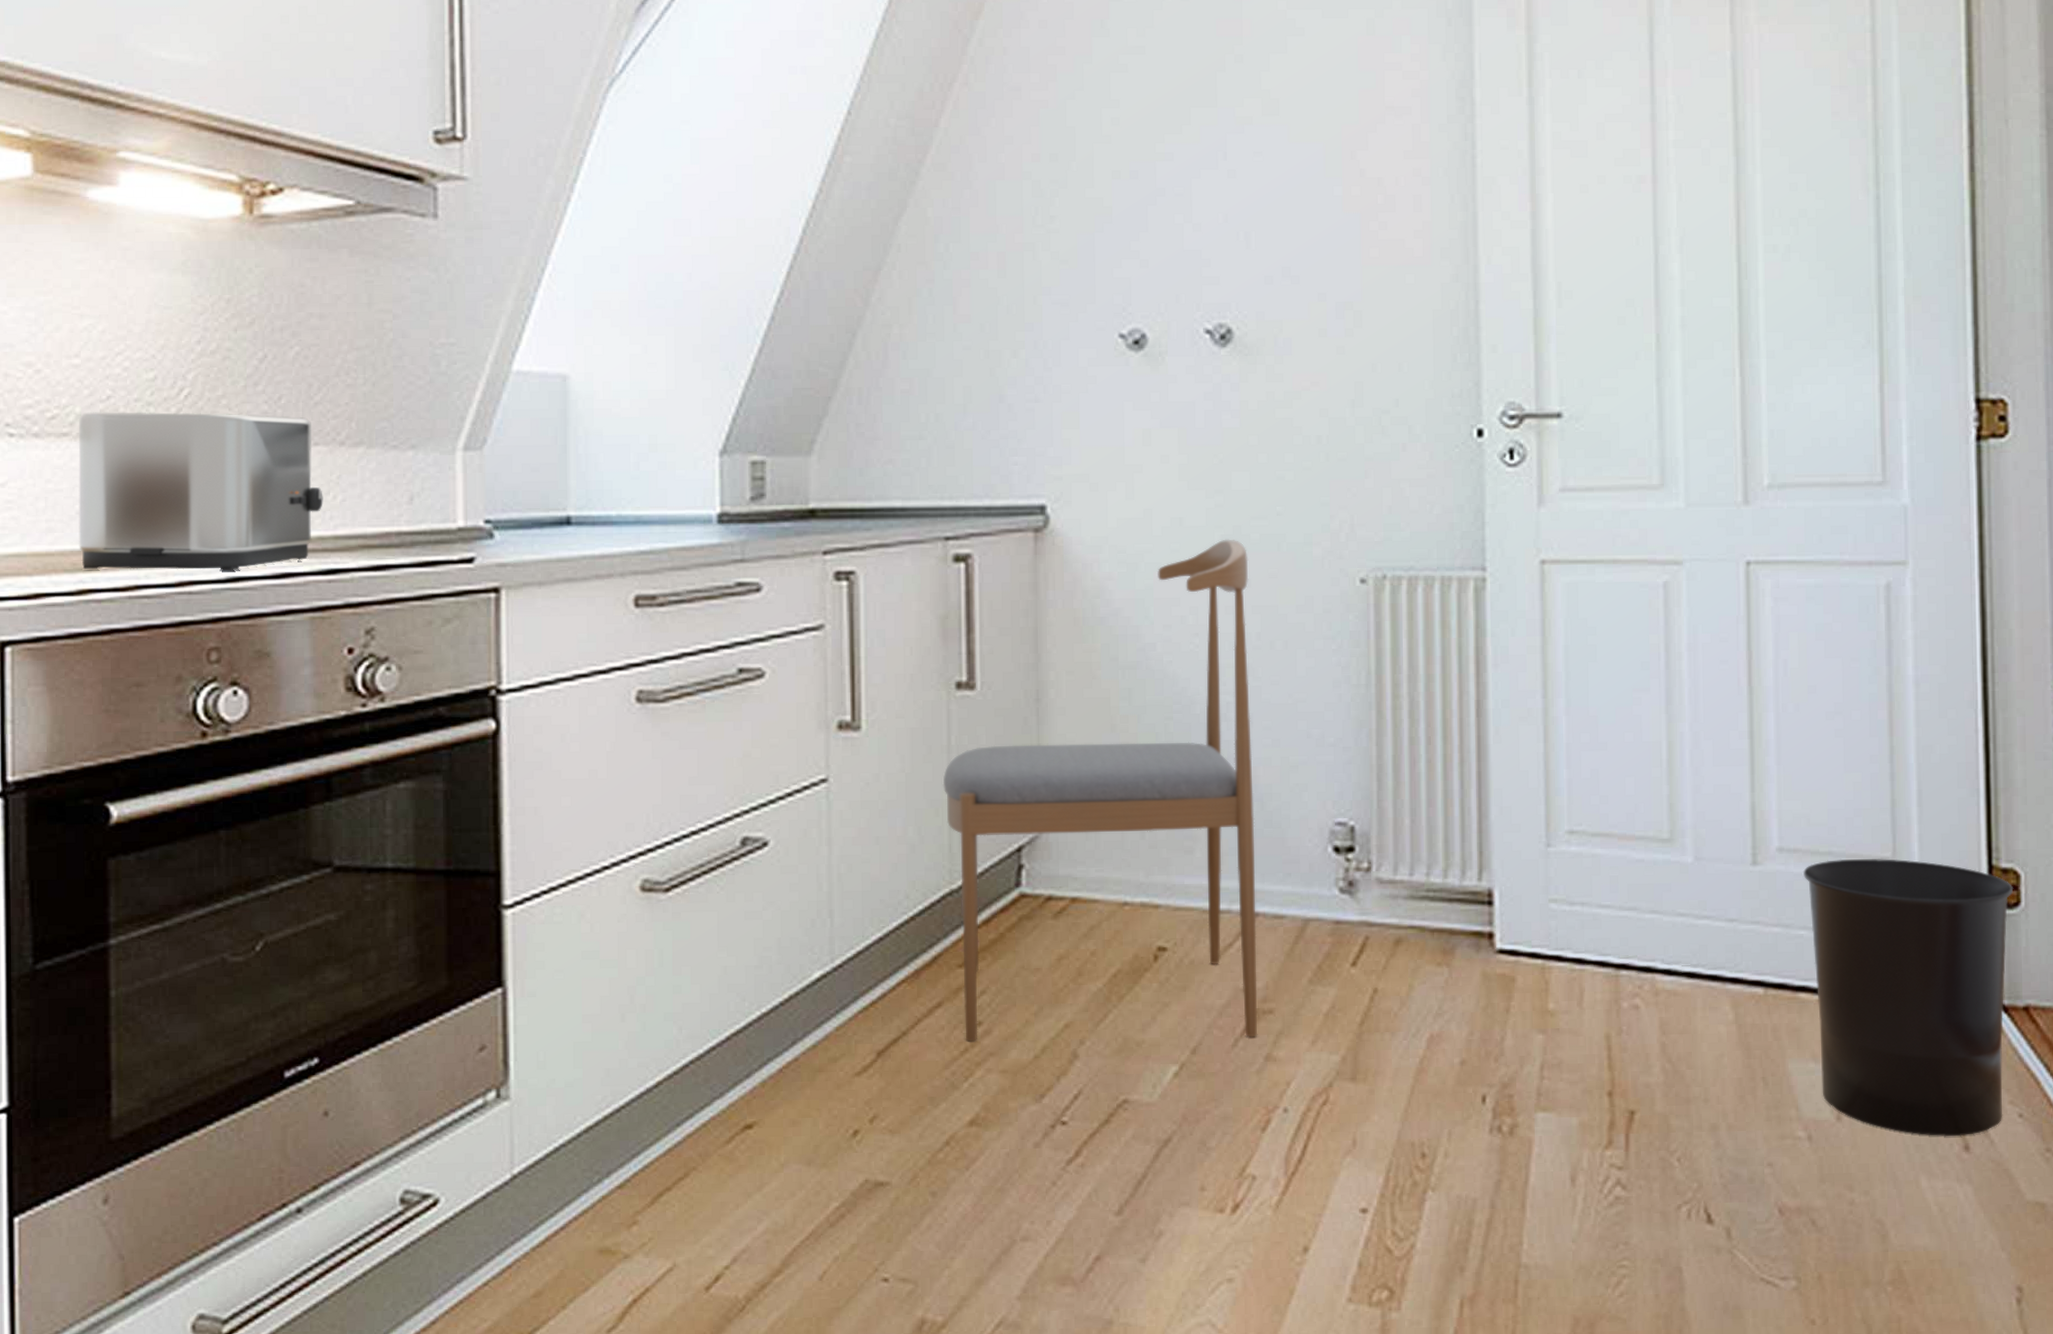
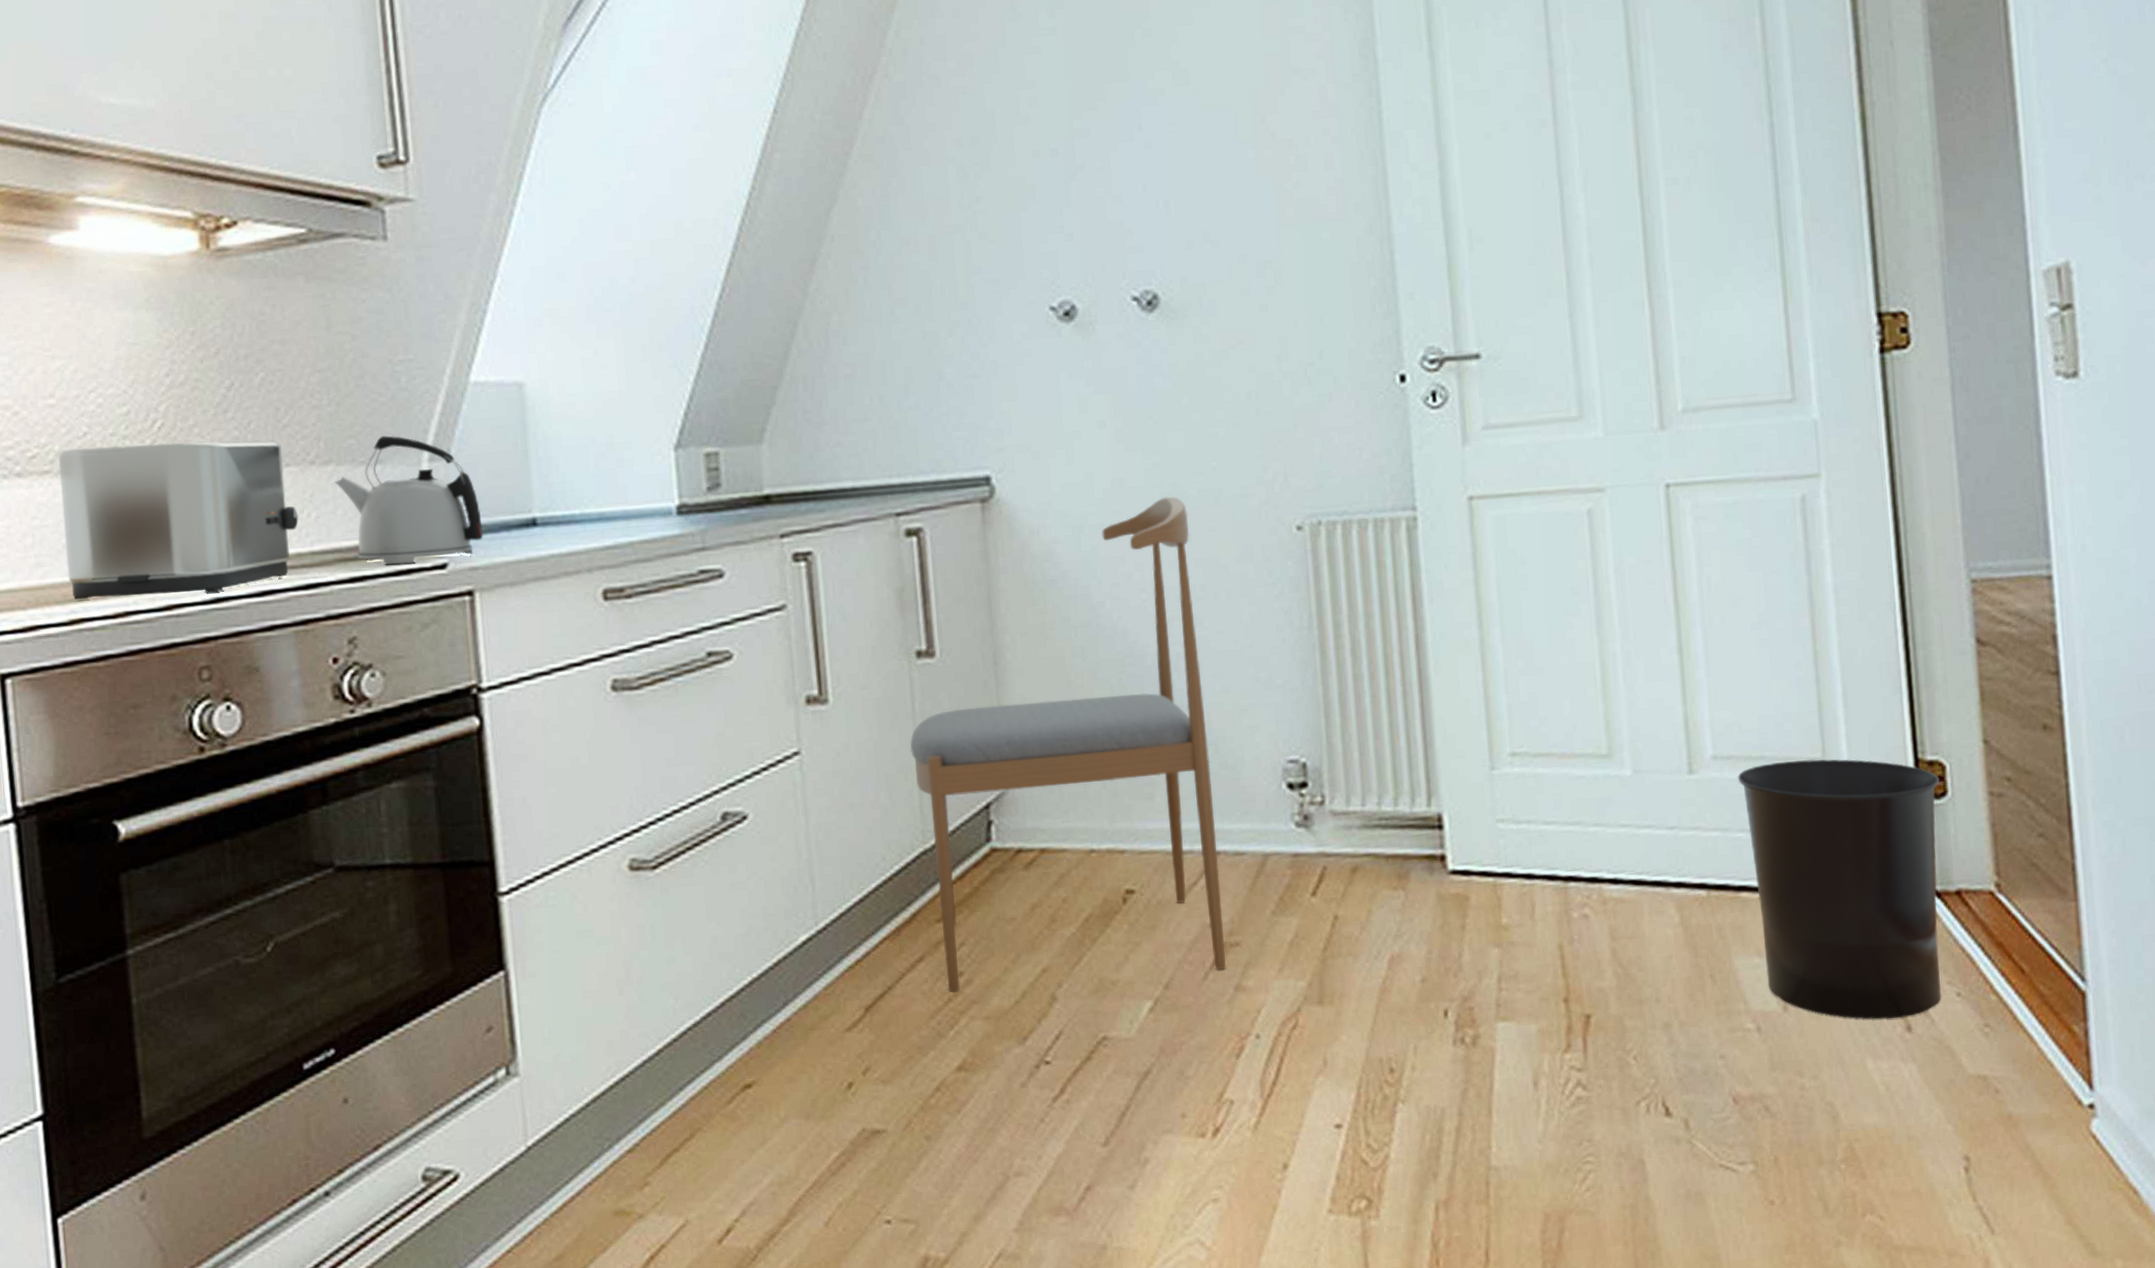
kettle: none [364,420,514,555] -> present [335,435,483,565]

